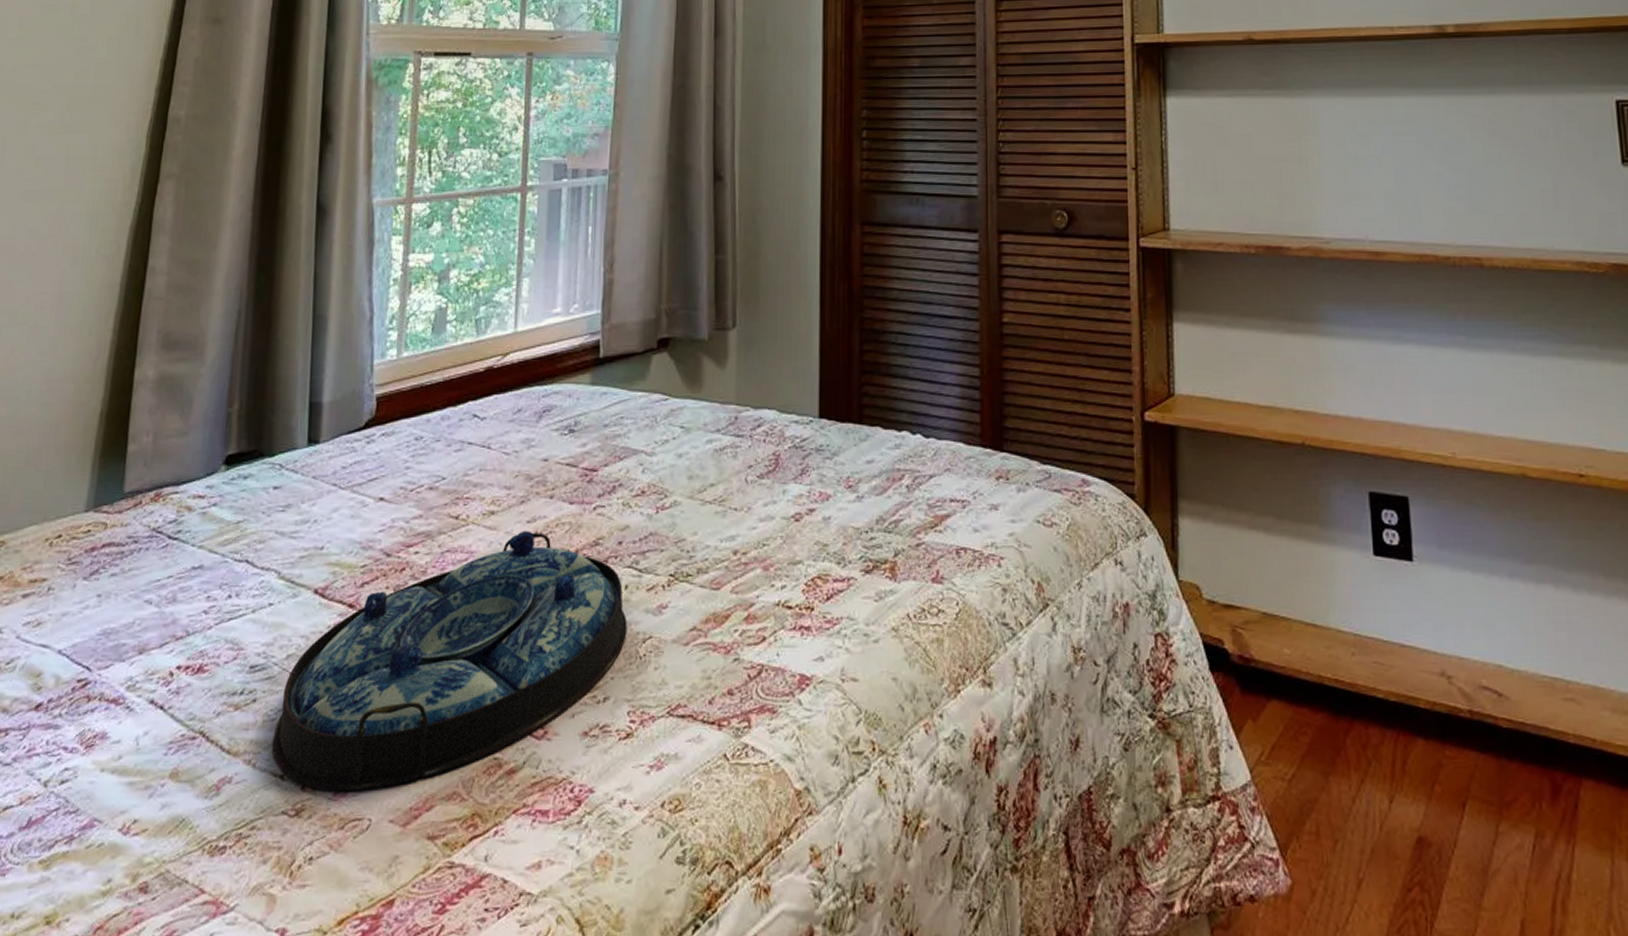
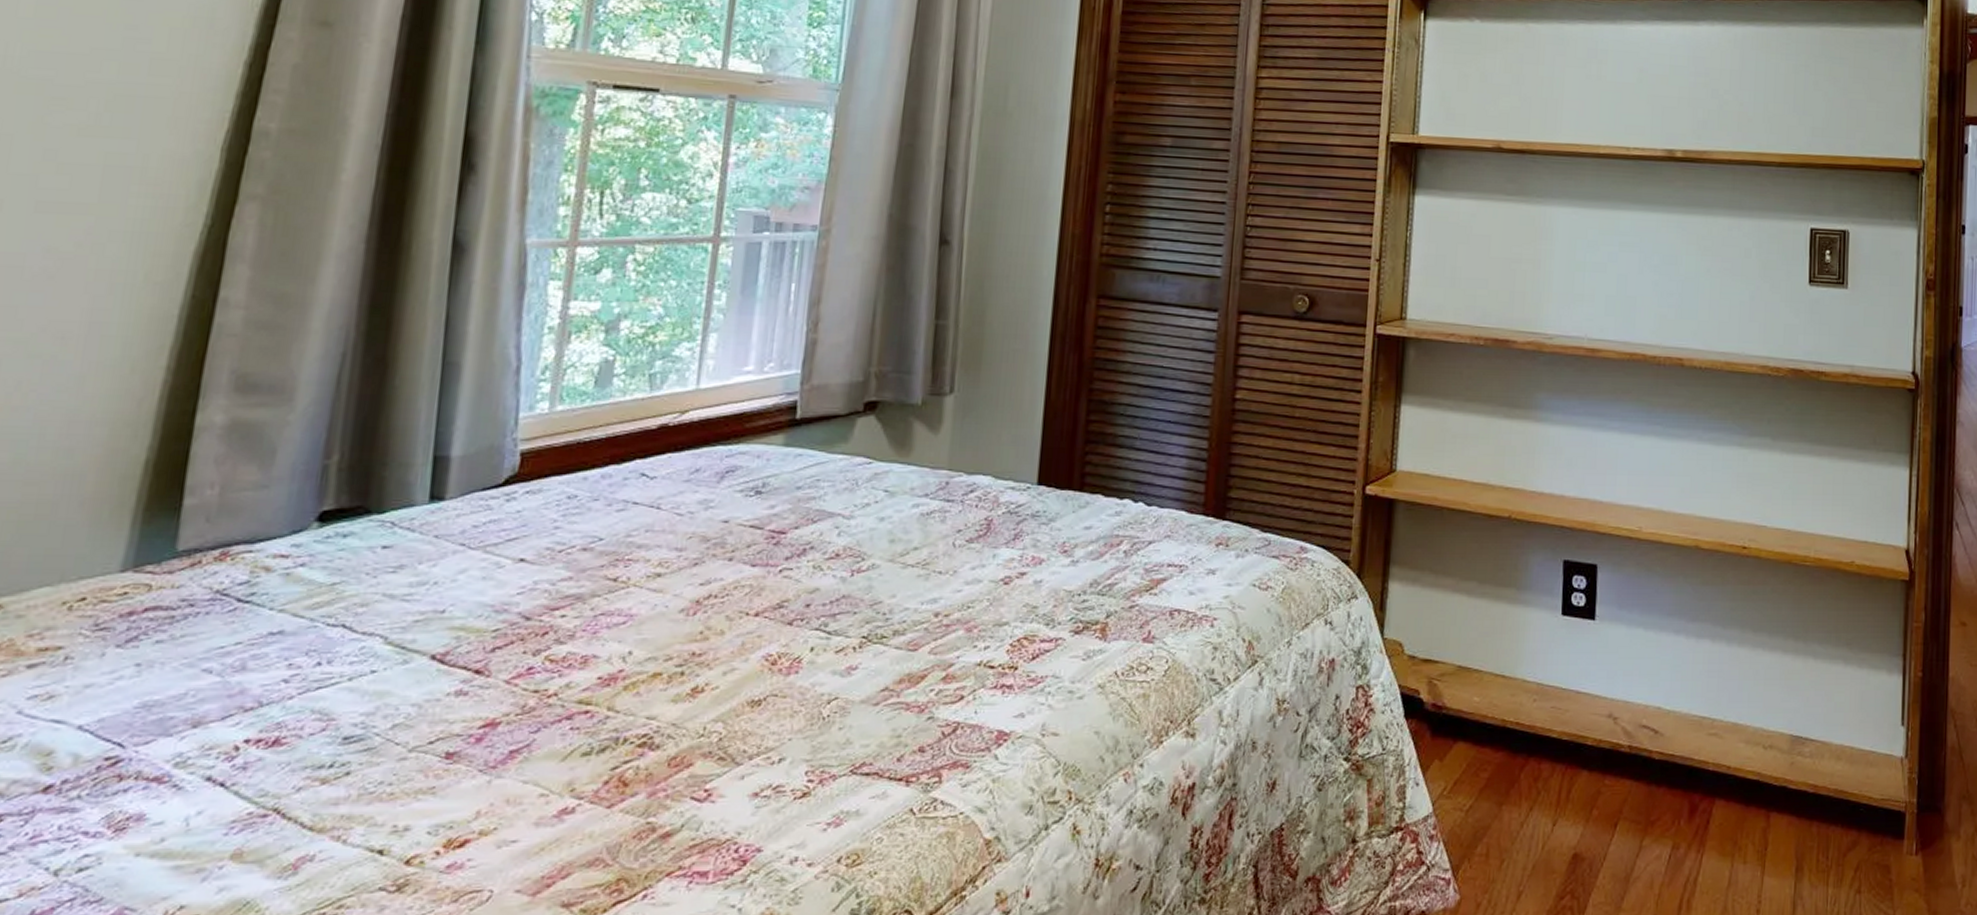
serving tray: present [272,530,627,792] -> none [368,593,811,864]

